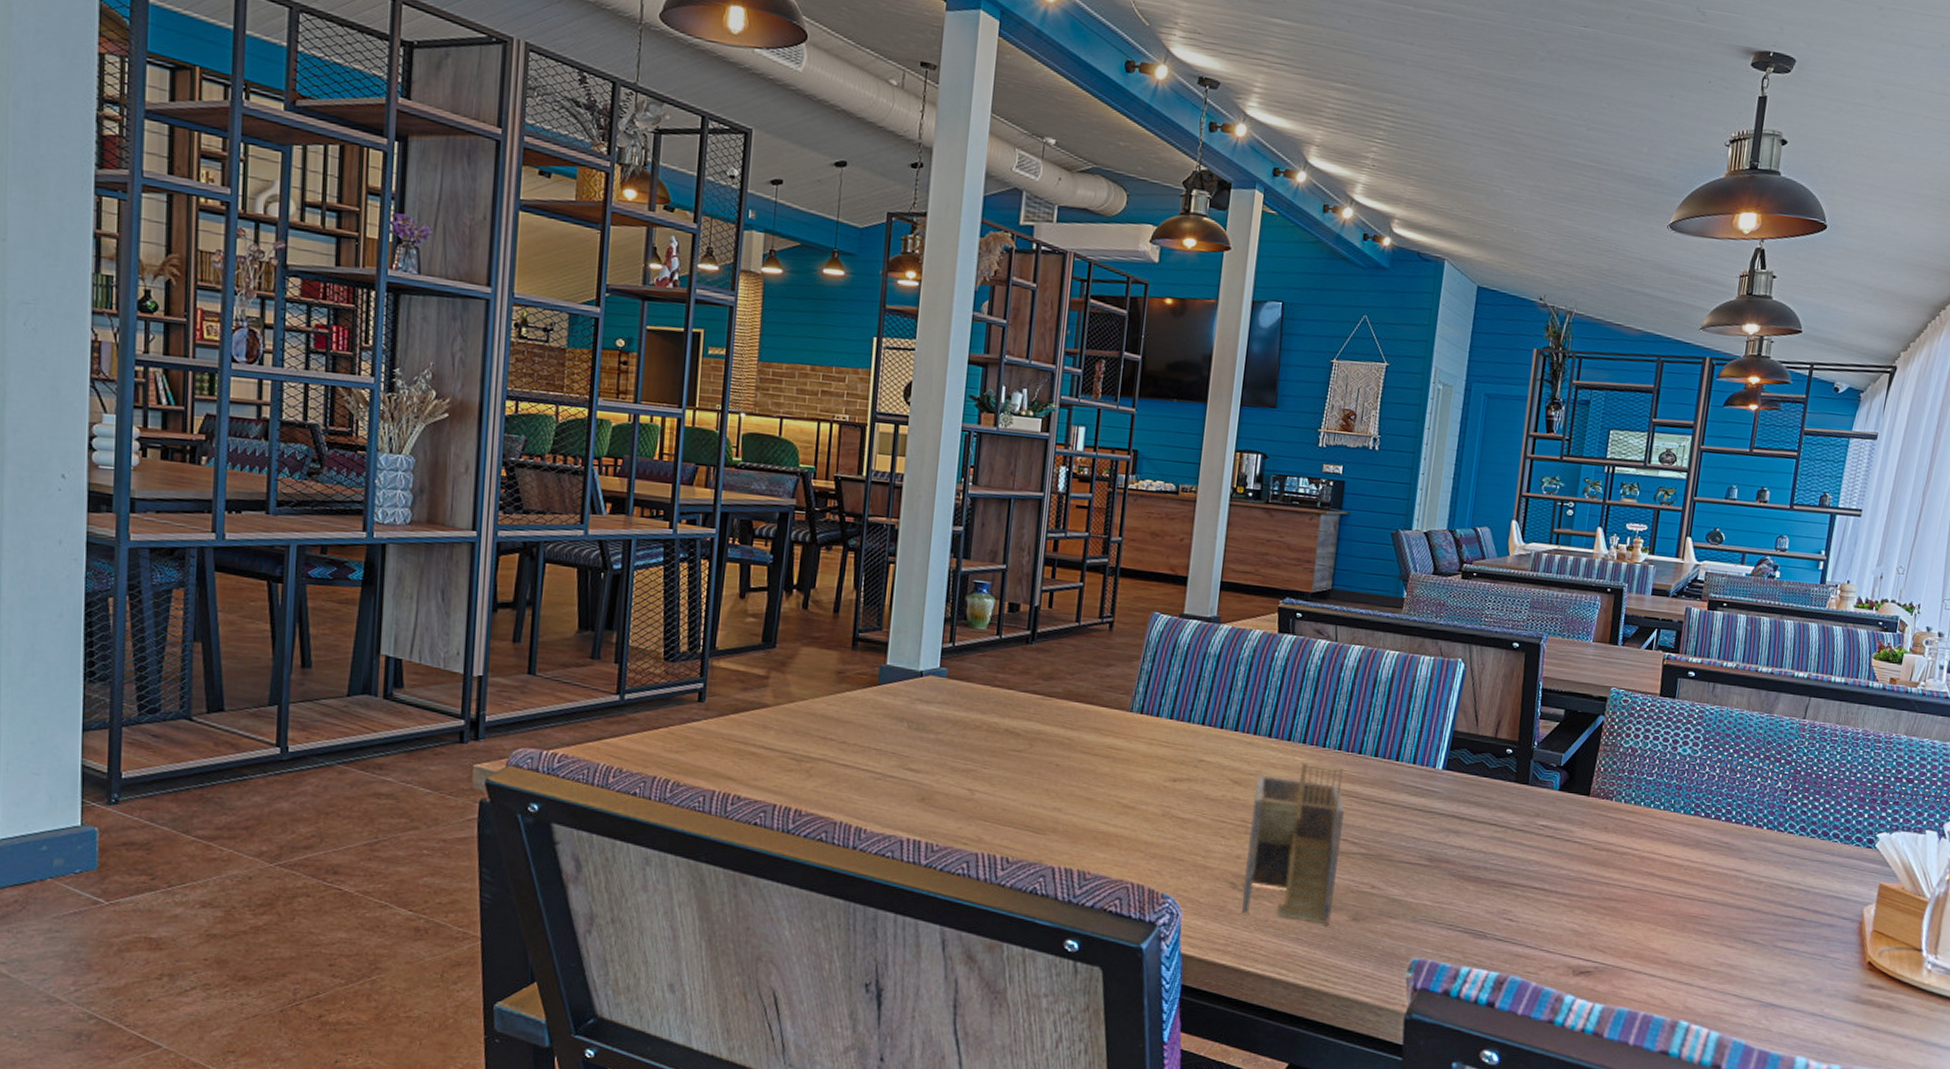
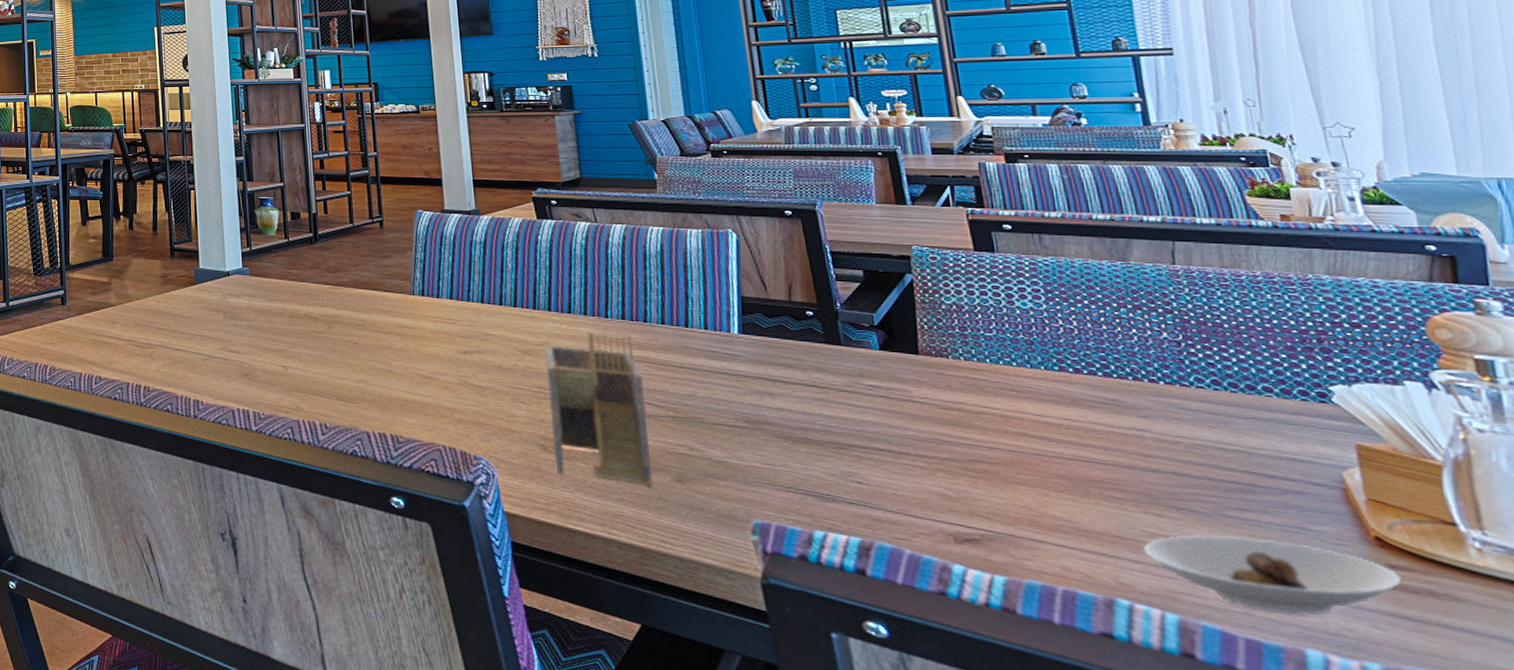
saucer: none [1711,963,1874,1029] -> present [1143,534,1401,616]

